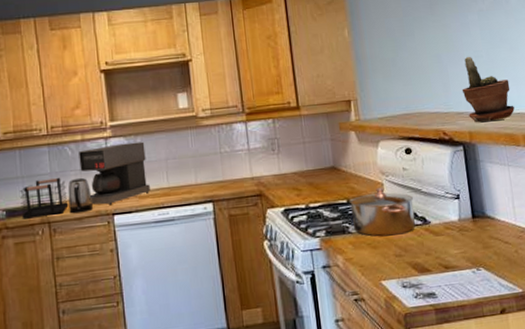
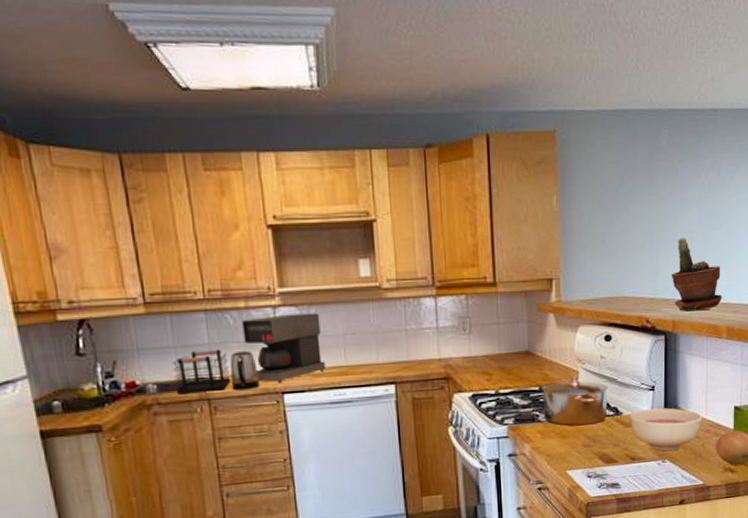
bowl: none [438,215,512,259] -> present [630,408,702,451]

